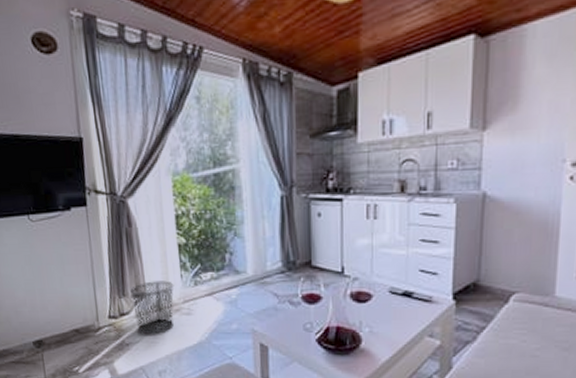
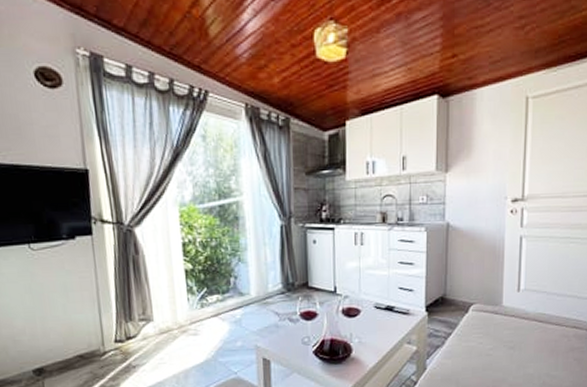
waste bin: present [130,281,174,335] -> none [137,304,181,357]

